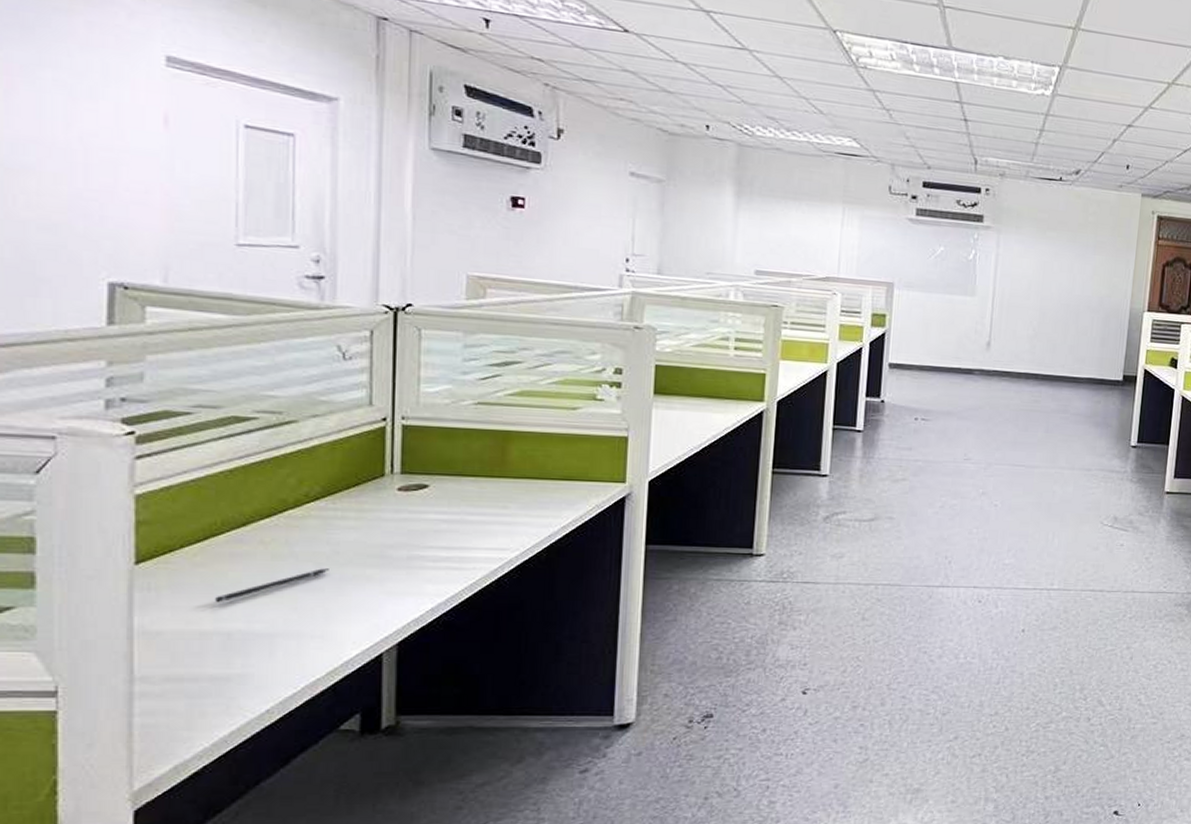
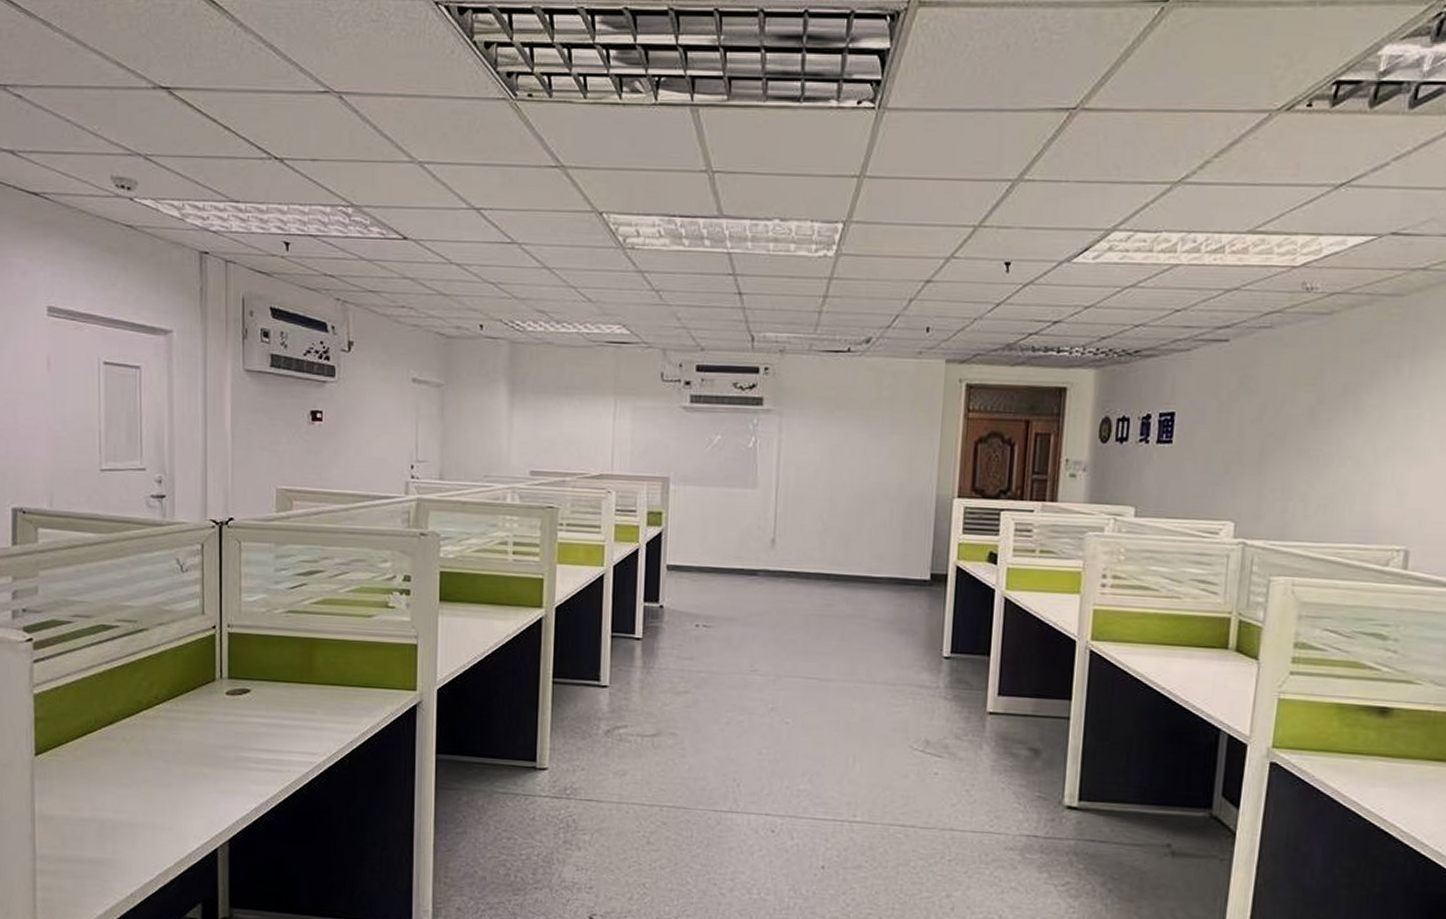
pen: present [214,568,329,603] -> none [91,765,175,794]

